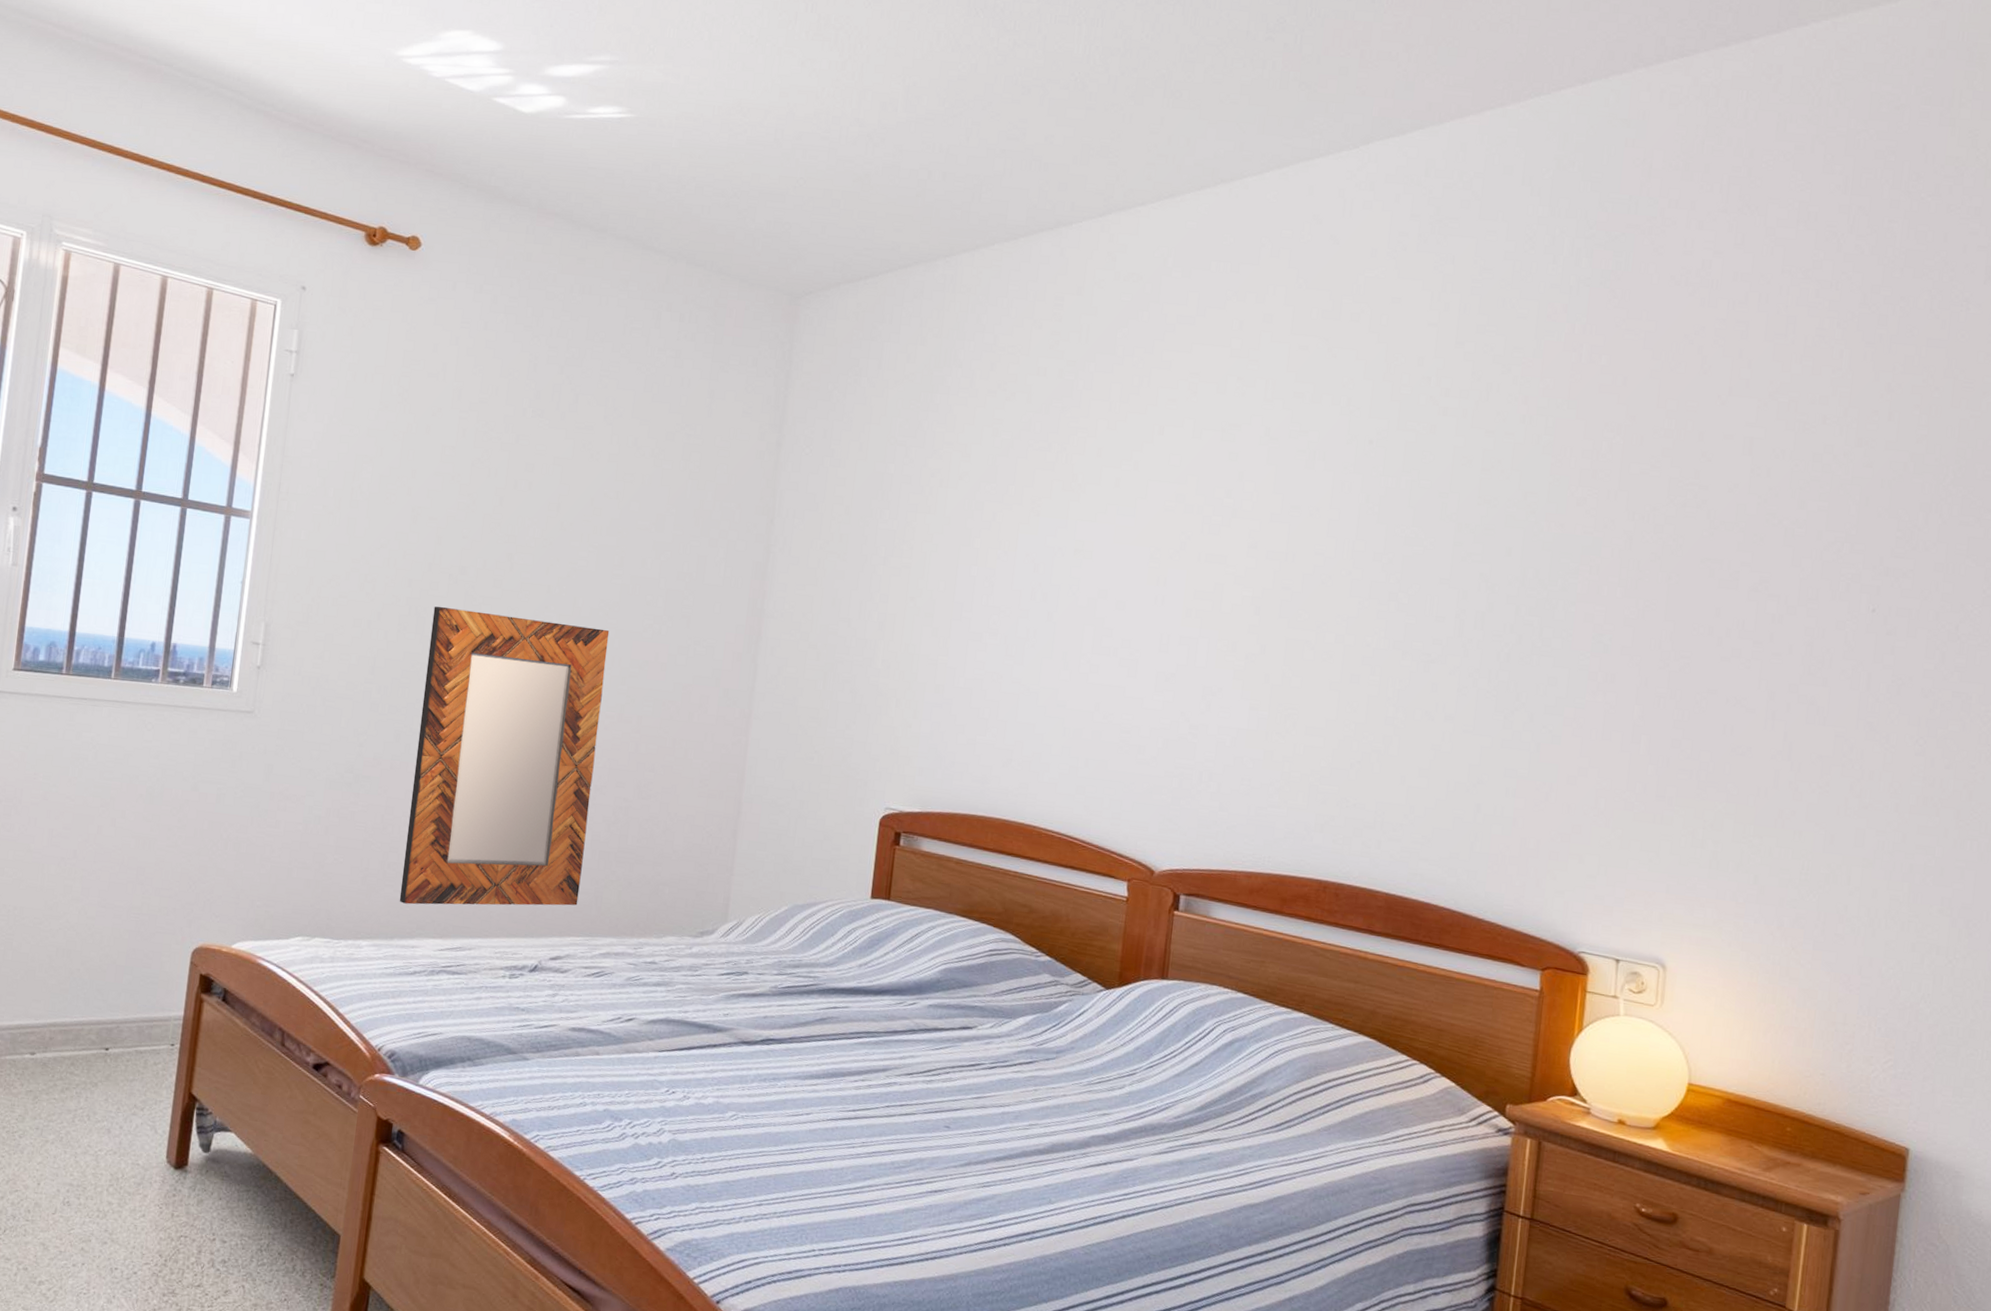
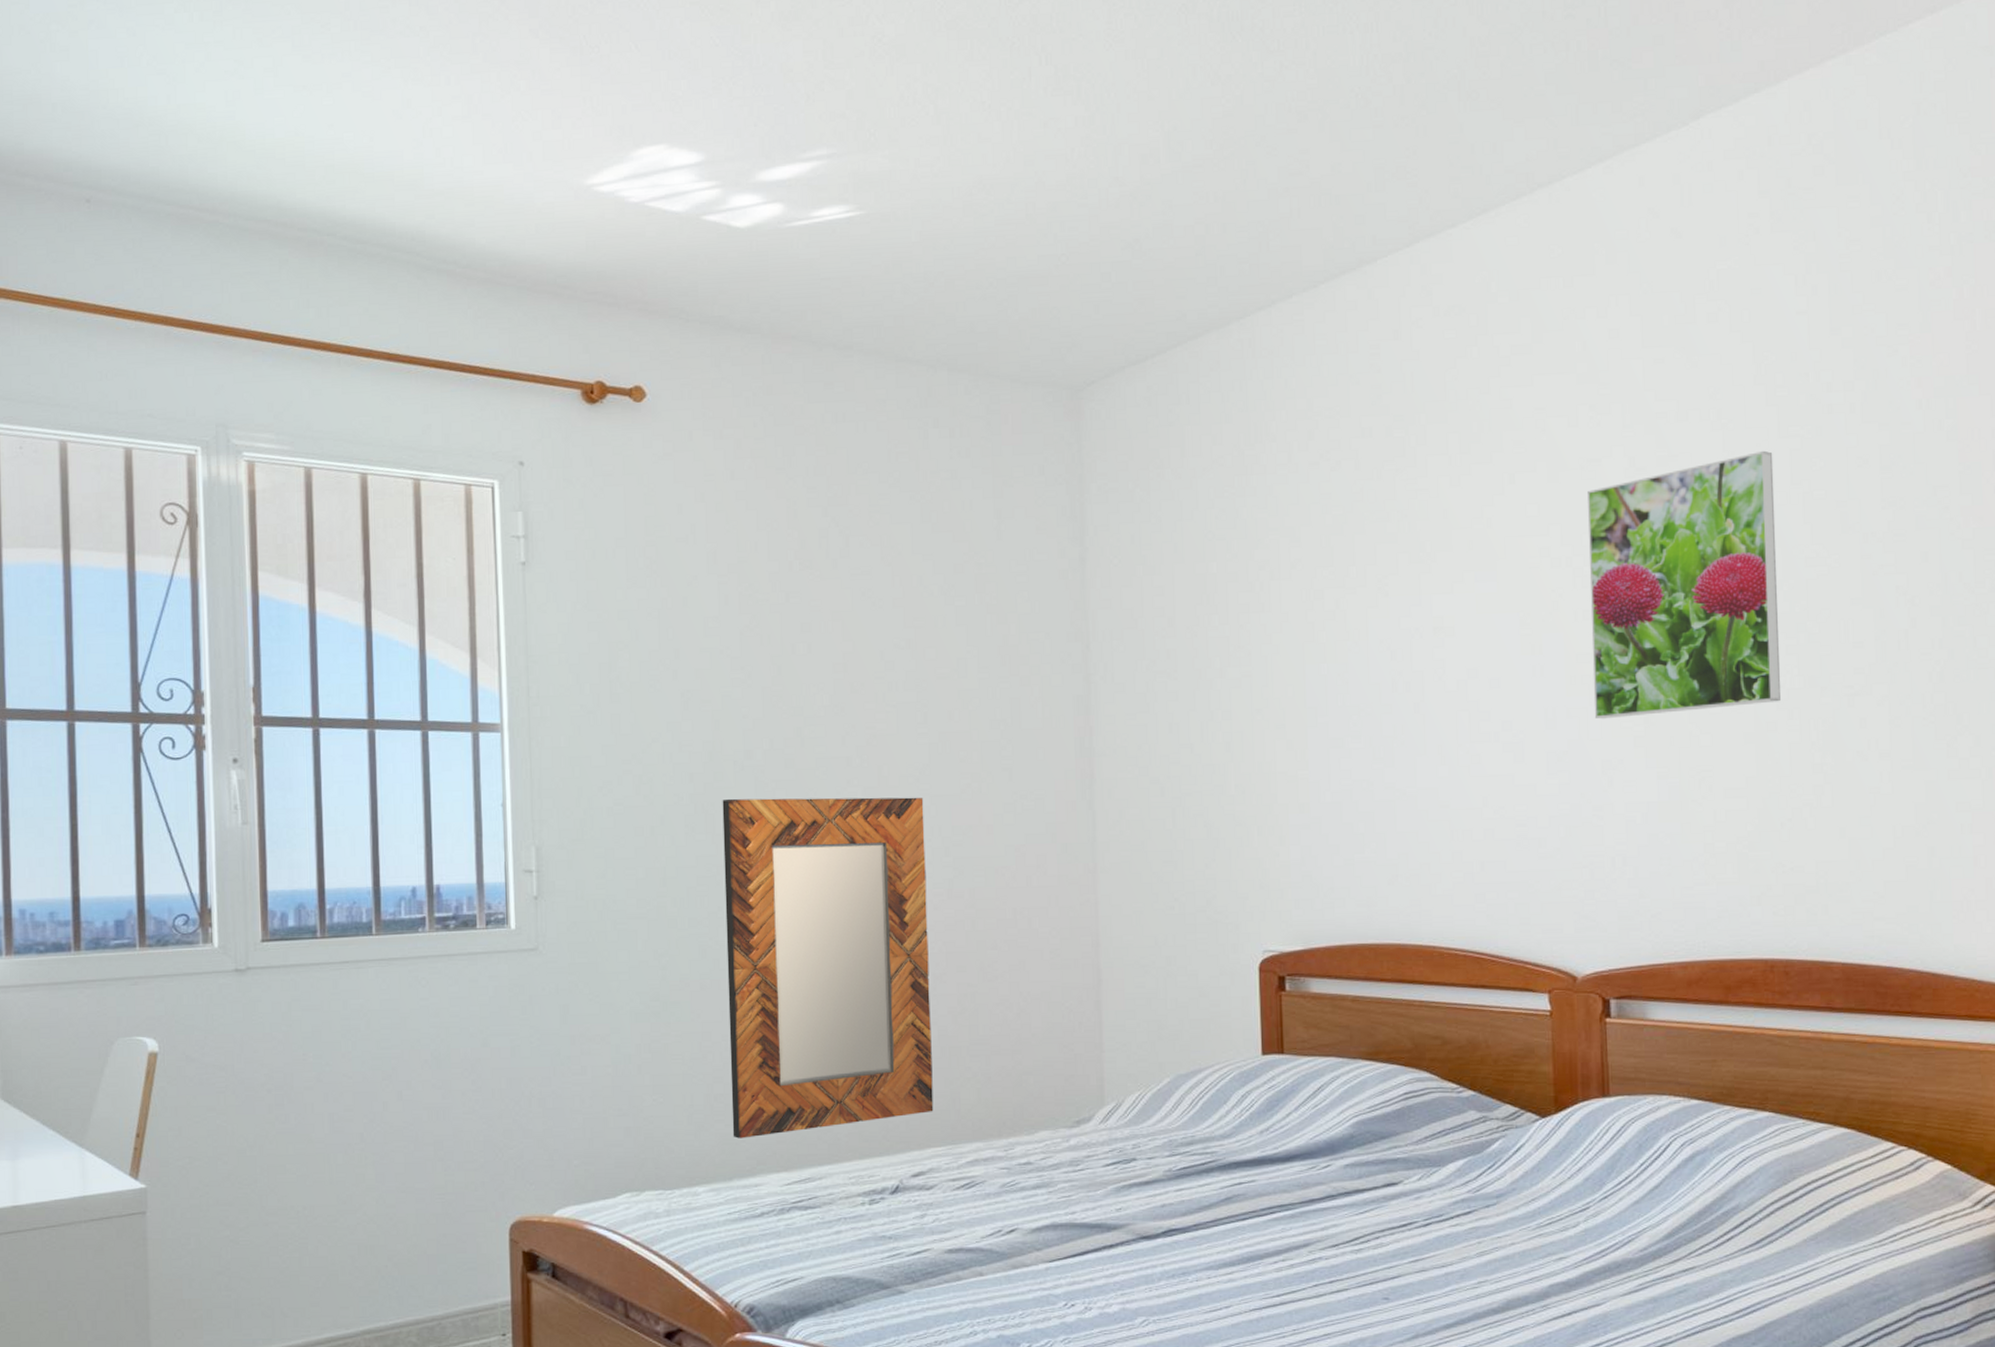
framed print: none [1202,438,1390,659] -> present [1586,450,1780,720]

